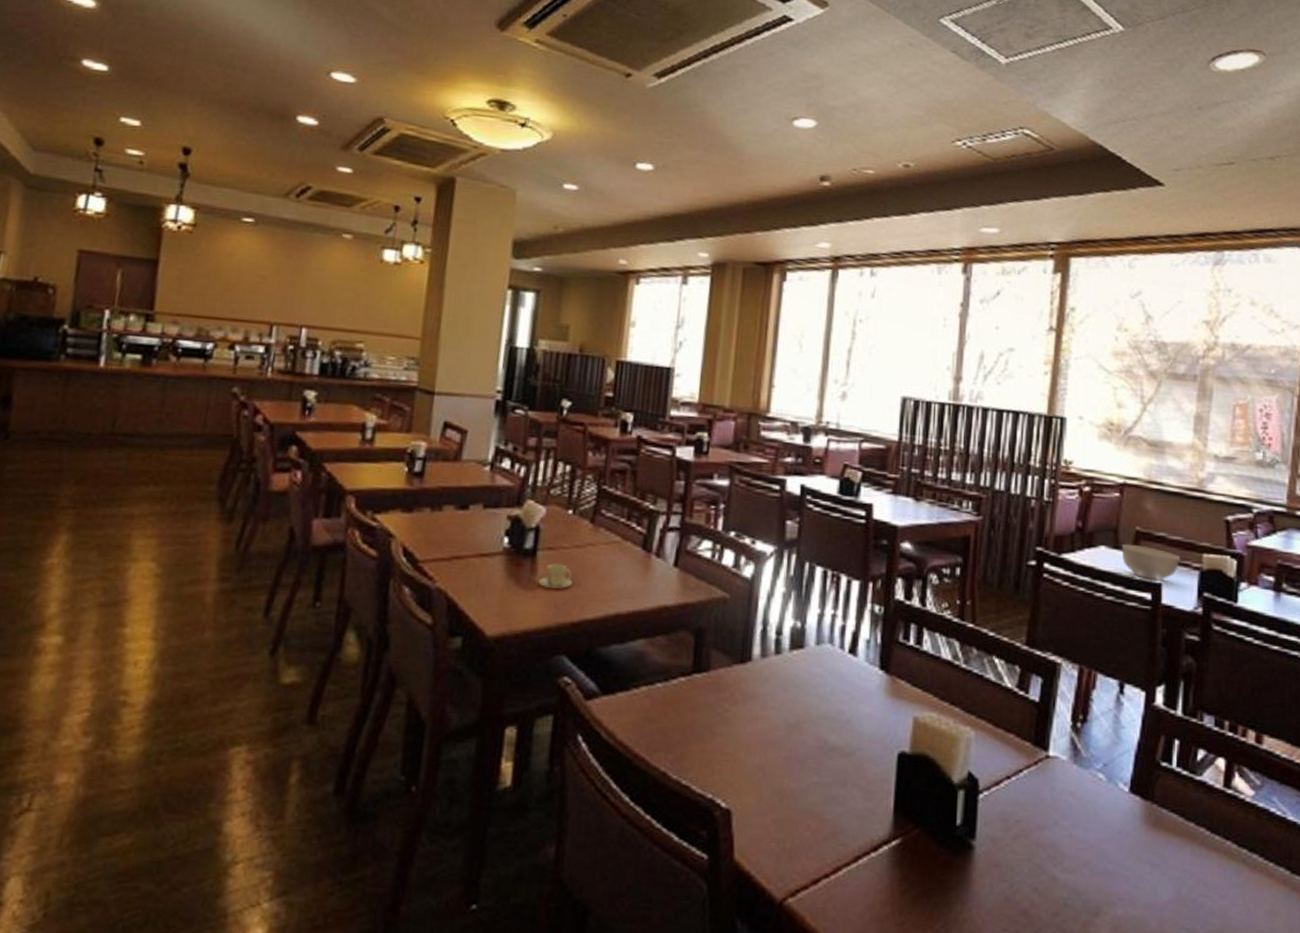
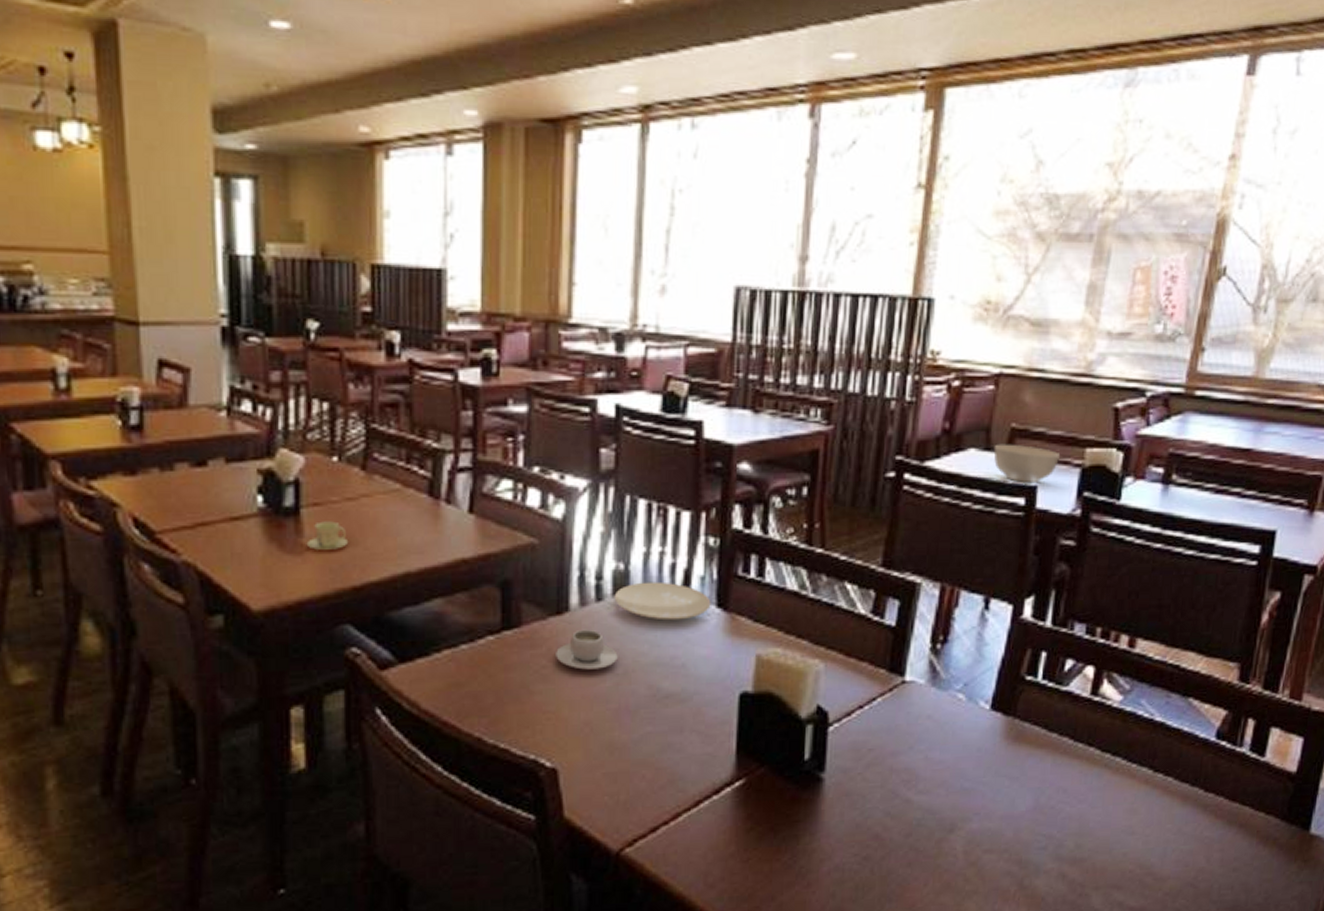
teacup: none [737,678,791,718] -> present [556,629,618,670]
plate: none [791,640,875,679] -> present [614,581,711,621]

